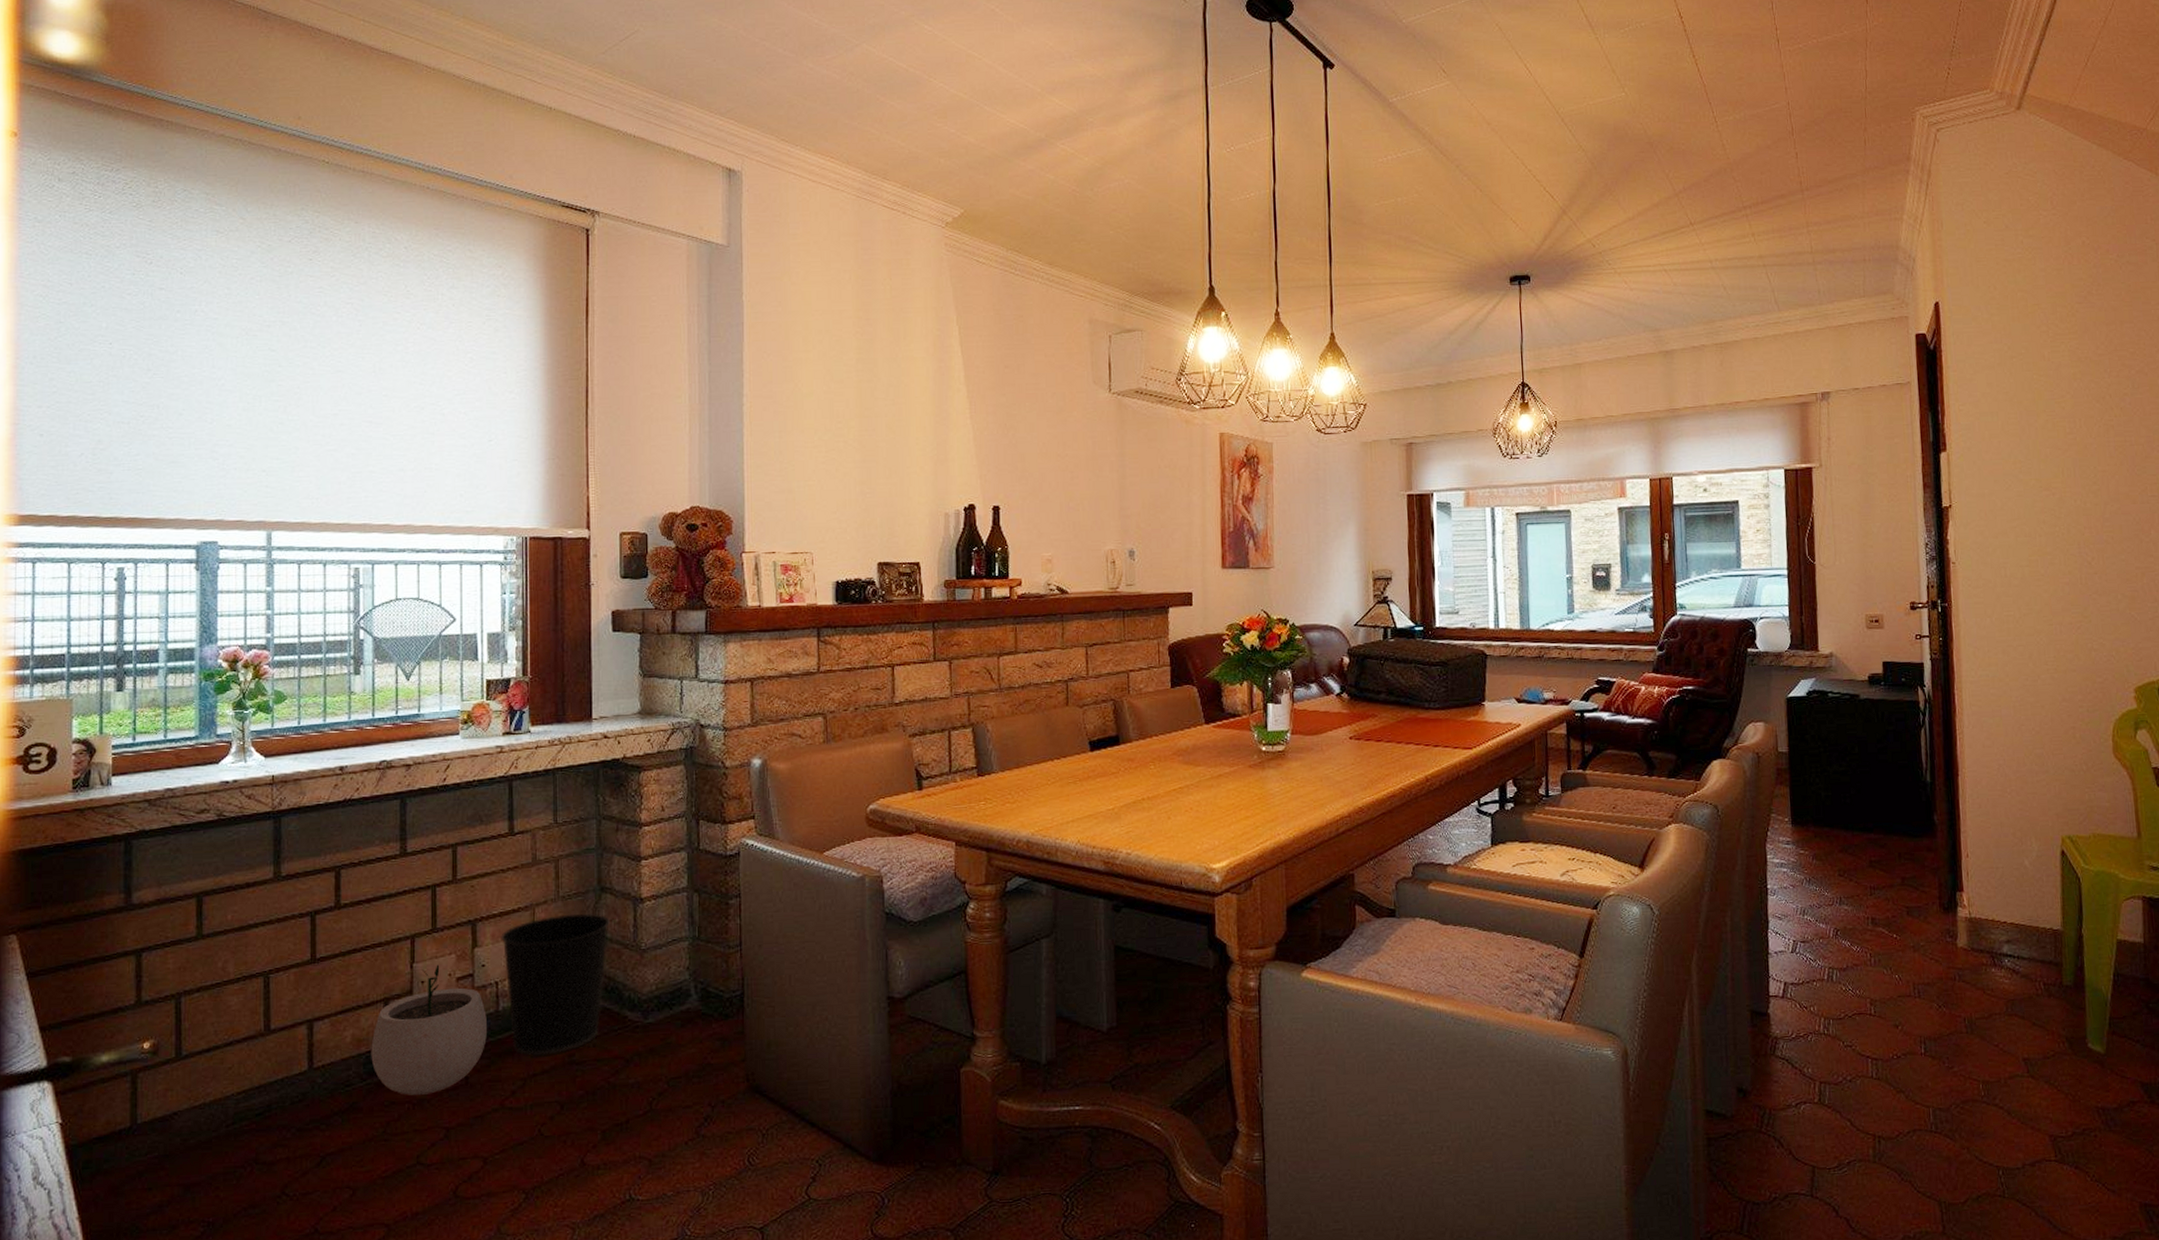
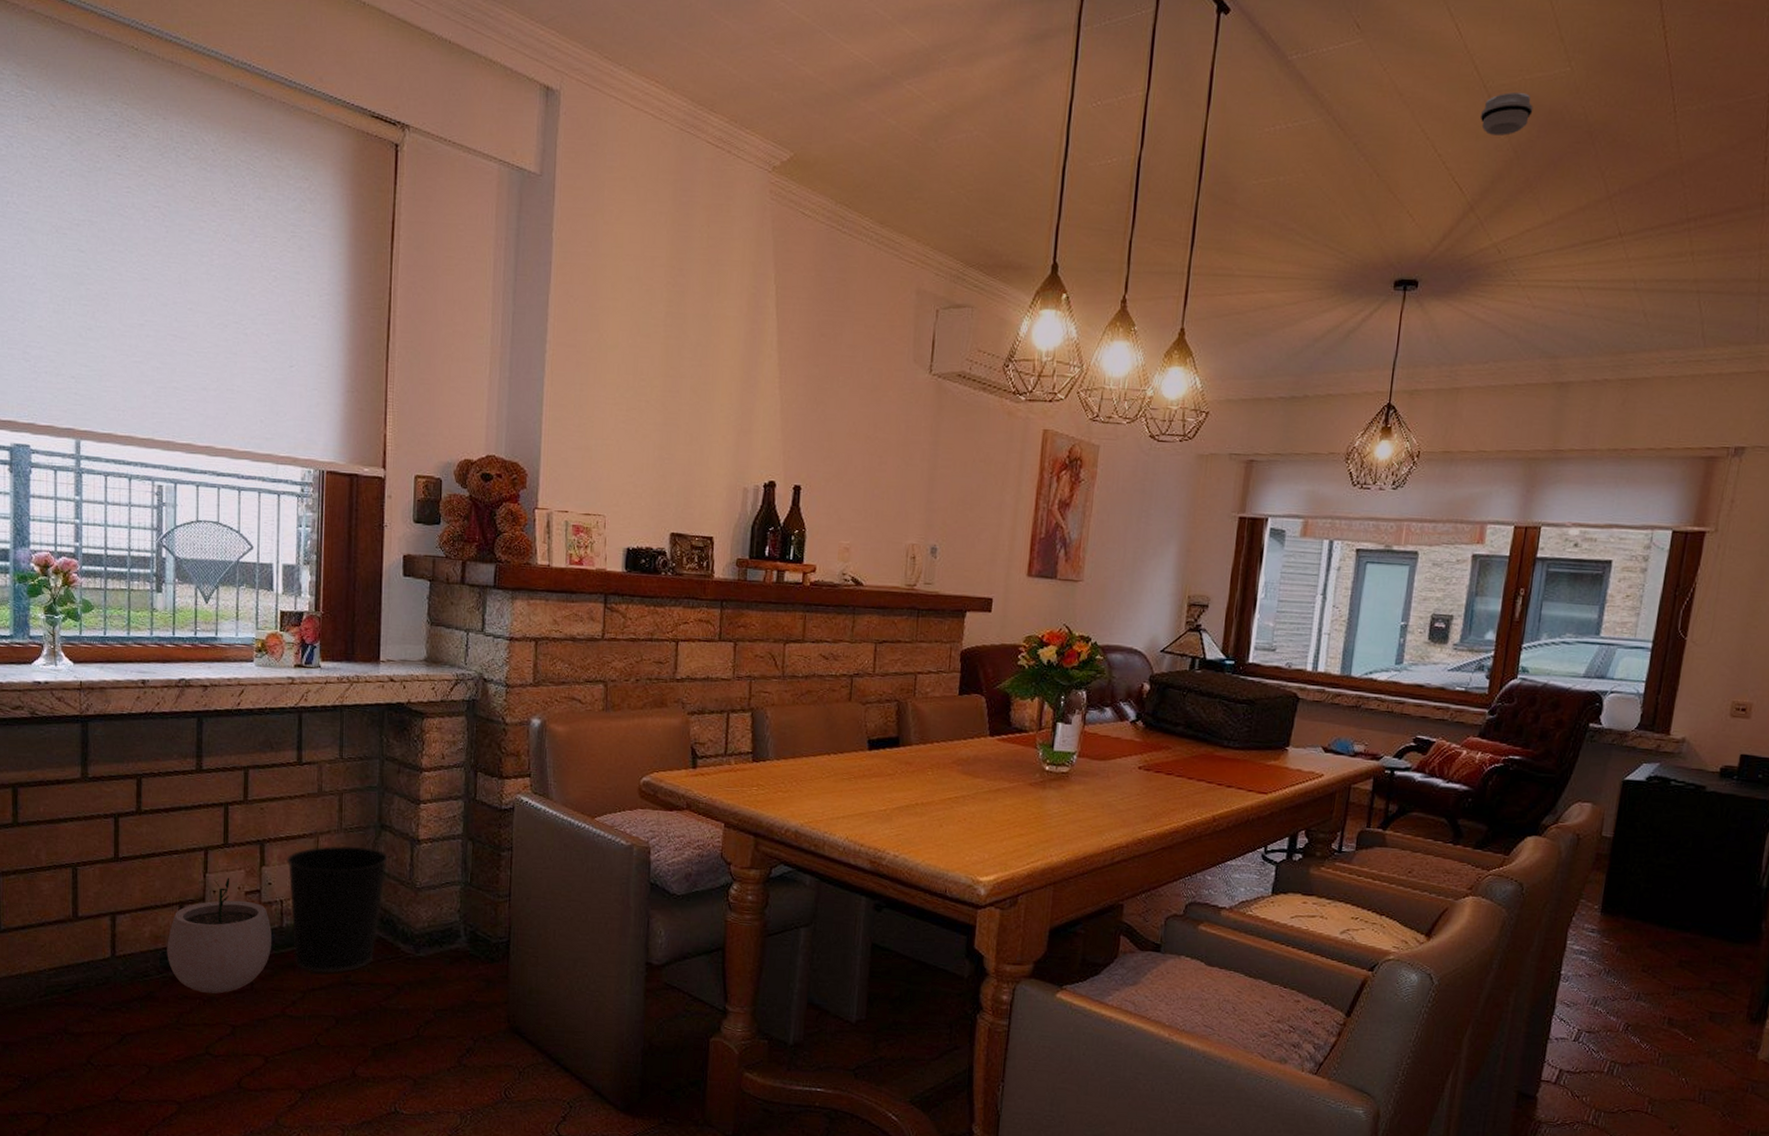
smoke detector: none [1557,116,1601,151] -> present [1480,92,1533,136]

